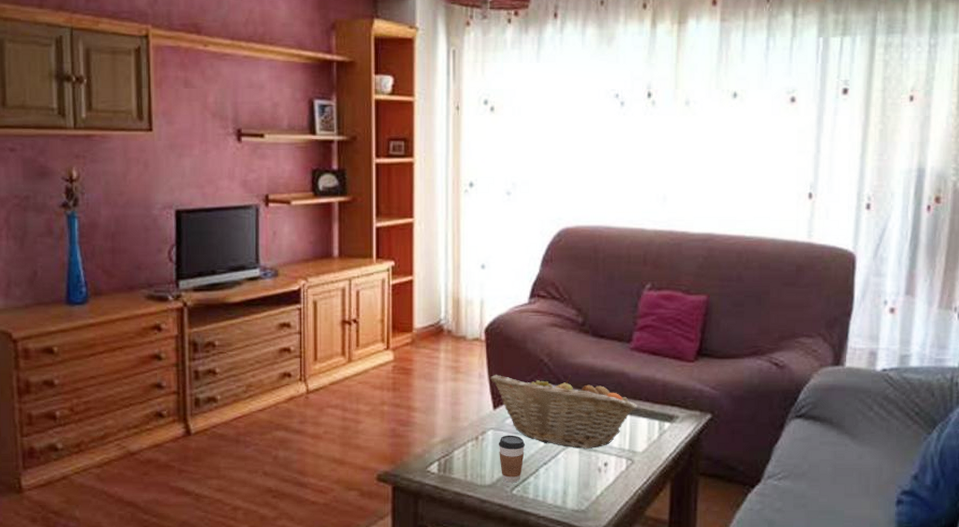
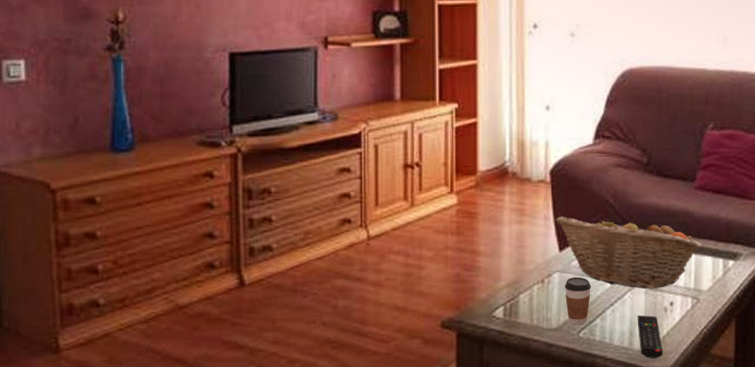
remote control: none [571,474,596,518] -> present [637,315,663,358]

